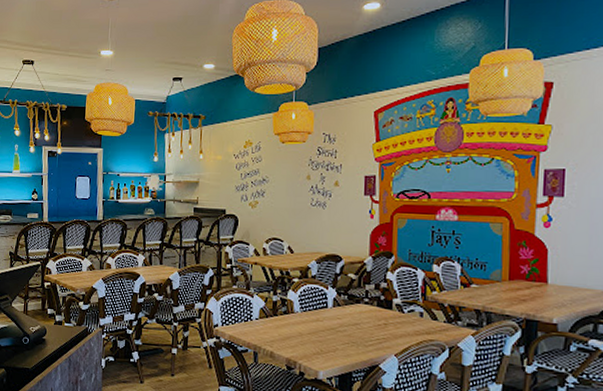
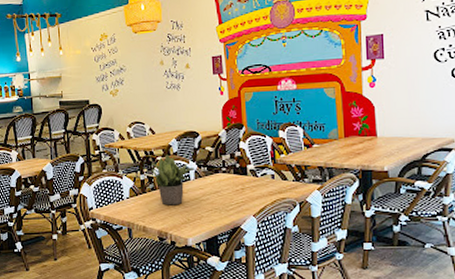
potted plant: none [283,275,335,333] -> present [149,153,196,206]

